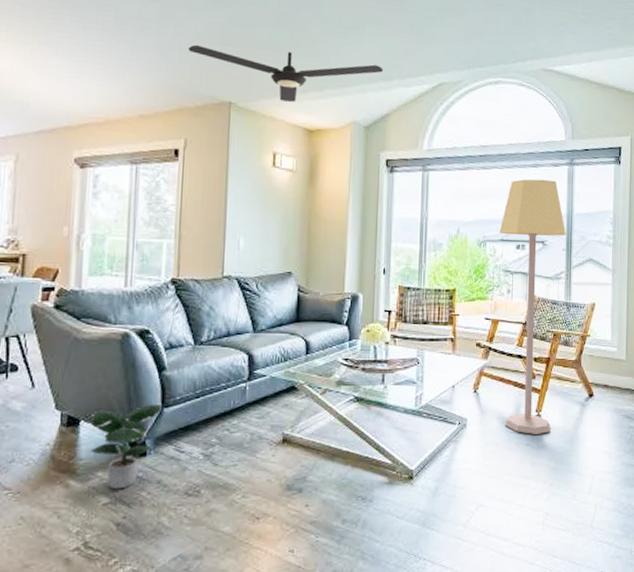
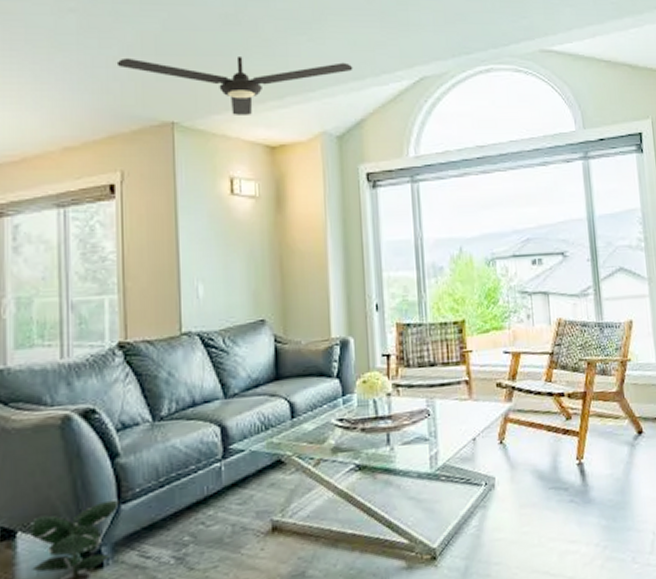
lamp: present [499,179,566,434] -> none [509,179,597,488]

